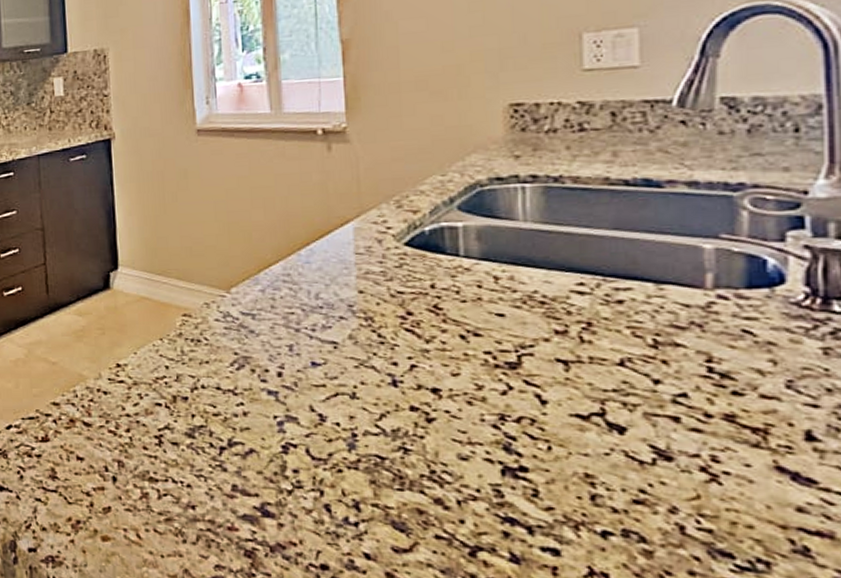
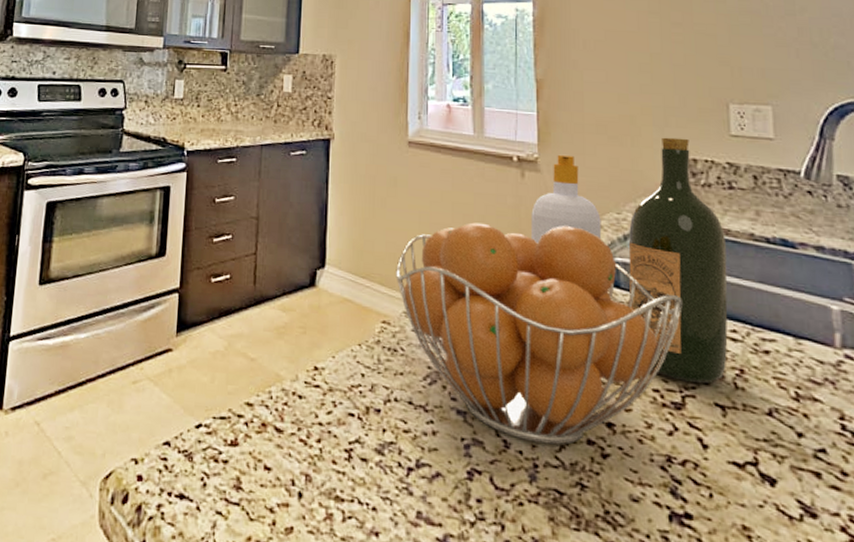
fruit basket: none [193,196,519,414] -> present [396,222,682,445]
soap bottle: none [340,120,424,219] -> present [531,154,602,244]
wine bottle: none [455,81,575,340] -> present [628,137,728,383]

